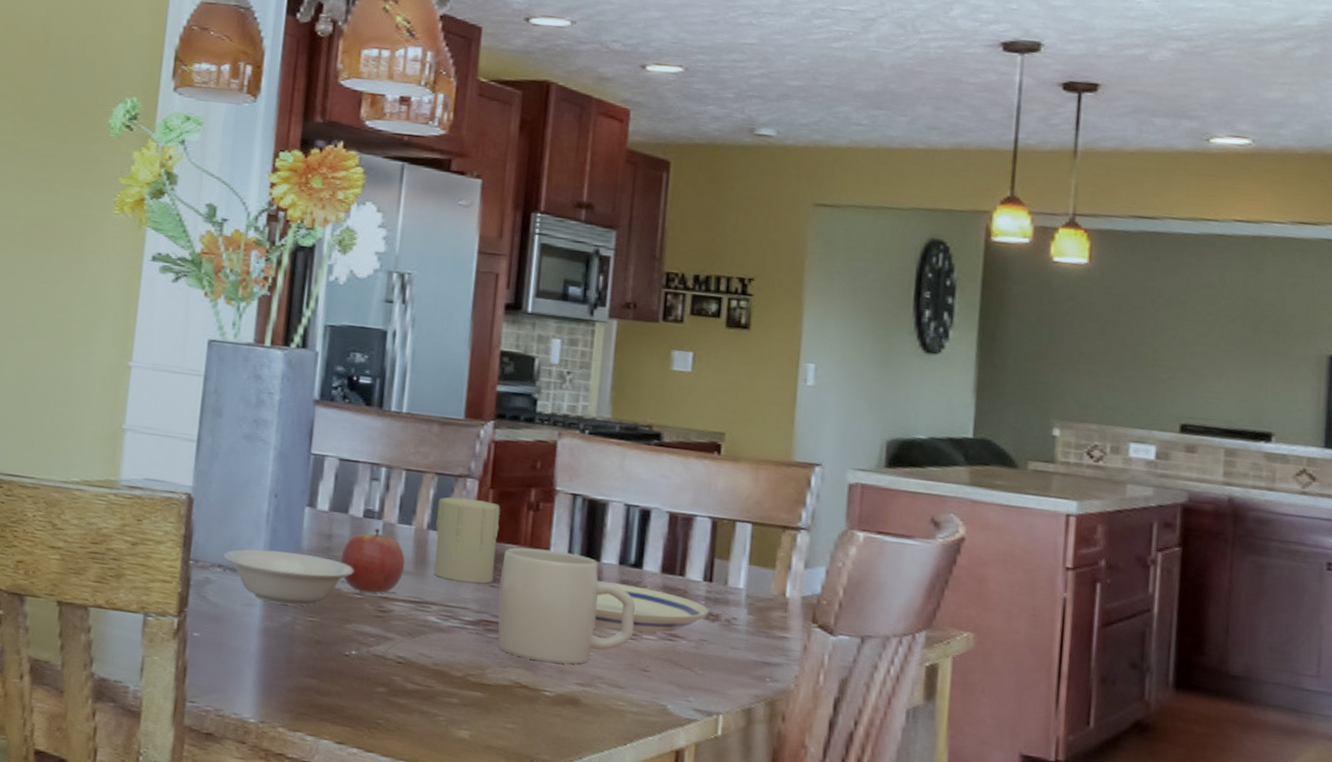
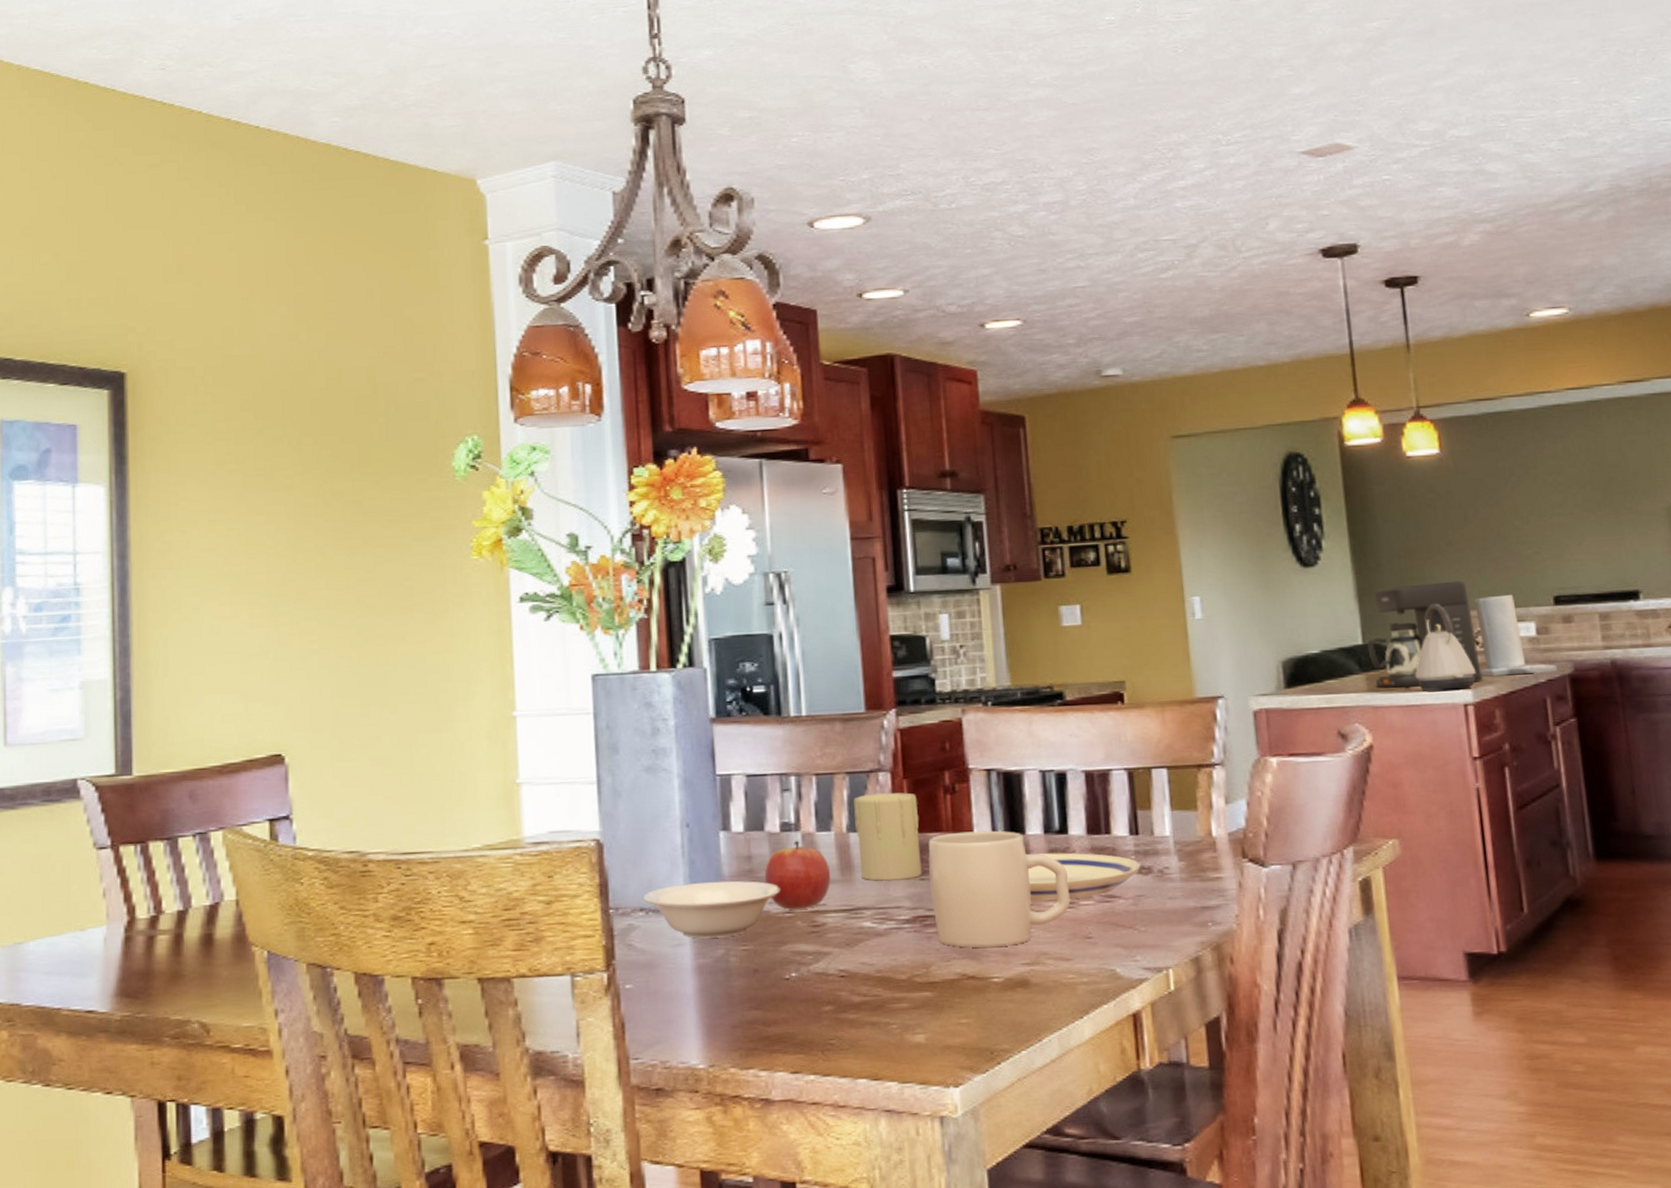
coffee maker: none [977,387,1092,495] -> present [1367,580,1483,689]
kettle: none [1021,410,1085,500] -> present [1415,603,1476,691]
paper towel: none [1089,412,1171,499] -> present [1474,594,1558,677]

